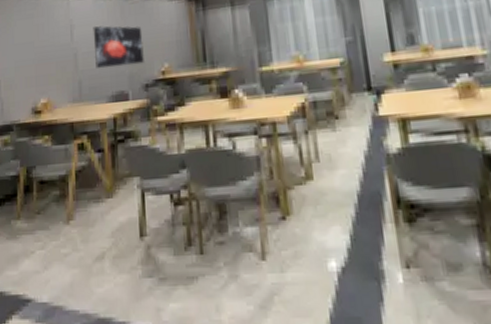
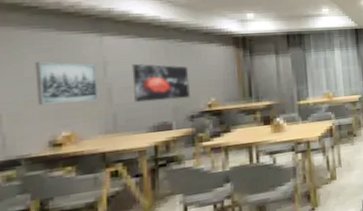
wall art: none [22,27,68,71] -> present [35,61,99,105]

